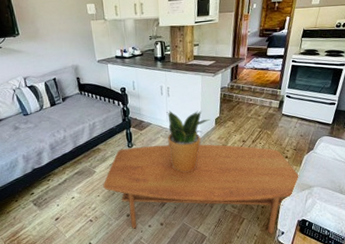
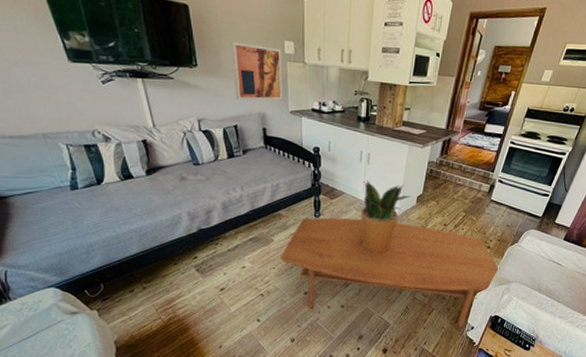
wall art: none [44,10,90,58] -> present [231,41,283,101]

